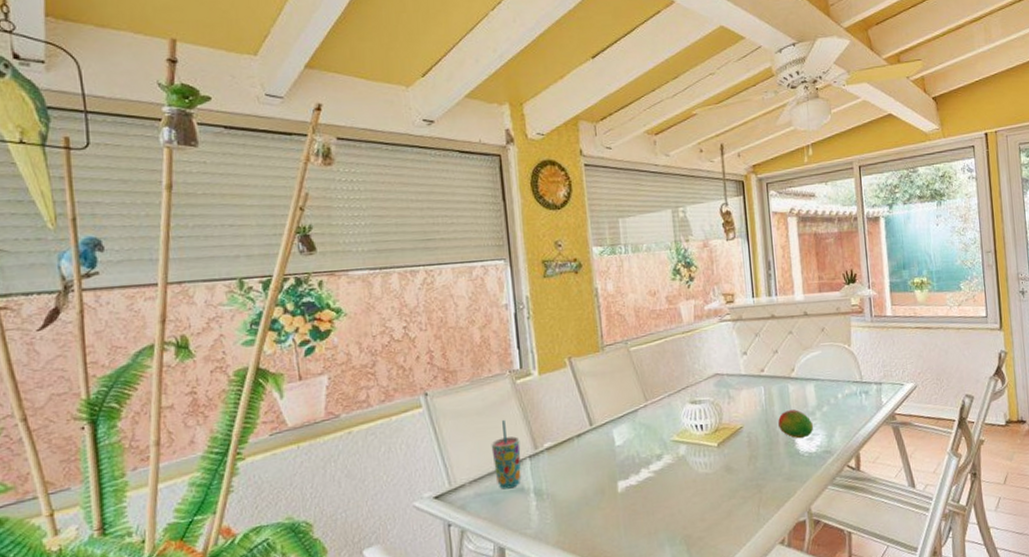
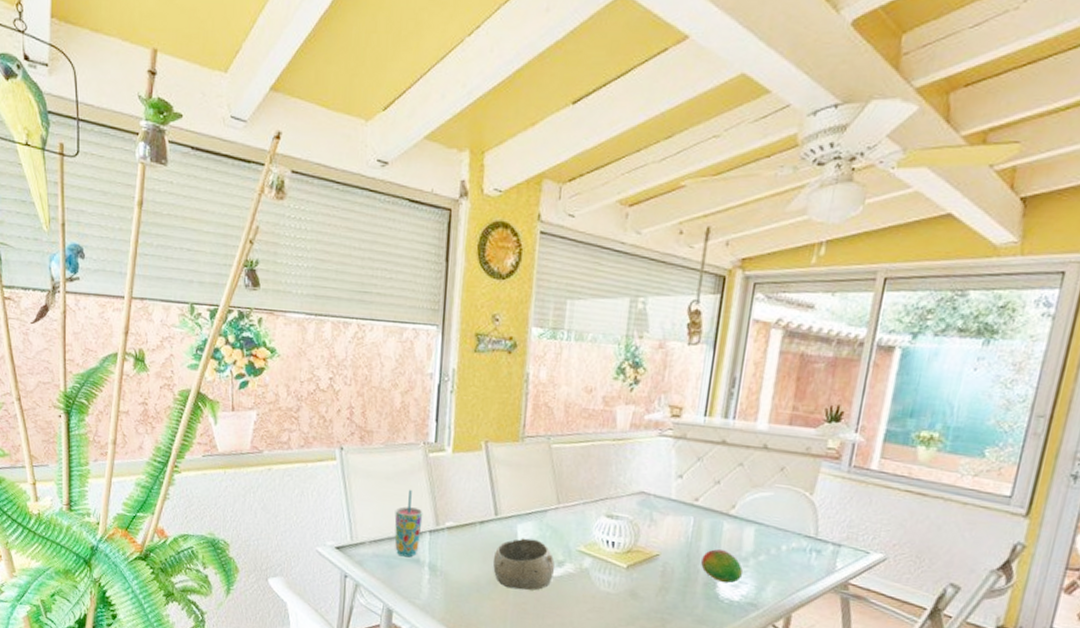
bowl: none [595,439,655,494] -> present [492,538,555,591]

